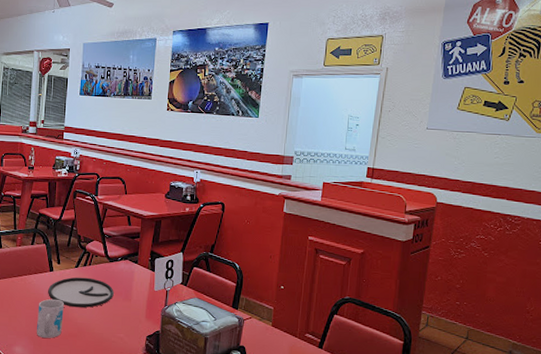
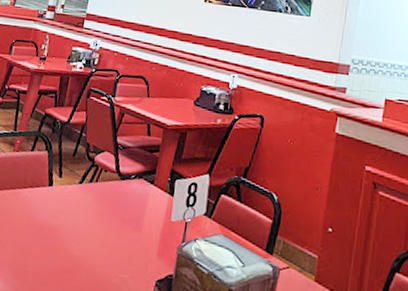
mug: present [37,299,64,338] -> none [23,221,61,273]
plate: present [48,277,114,308] -> none [43,195,122,237]

